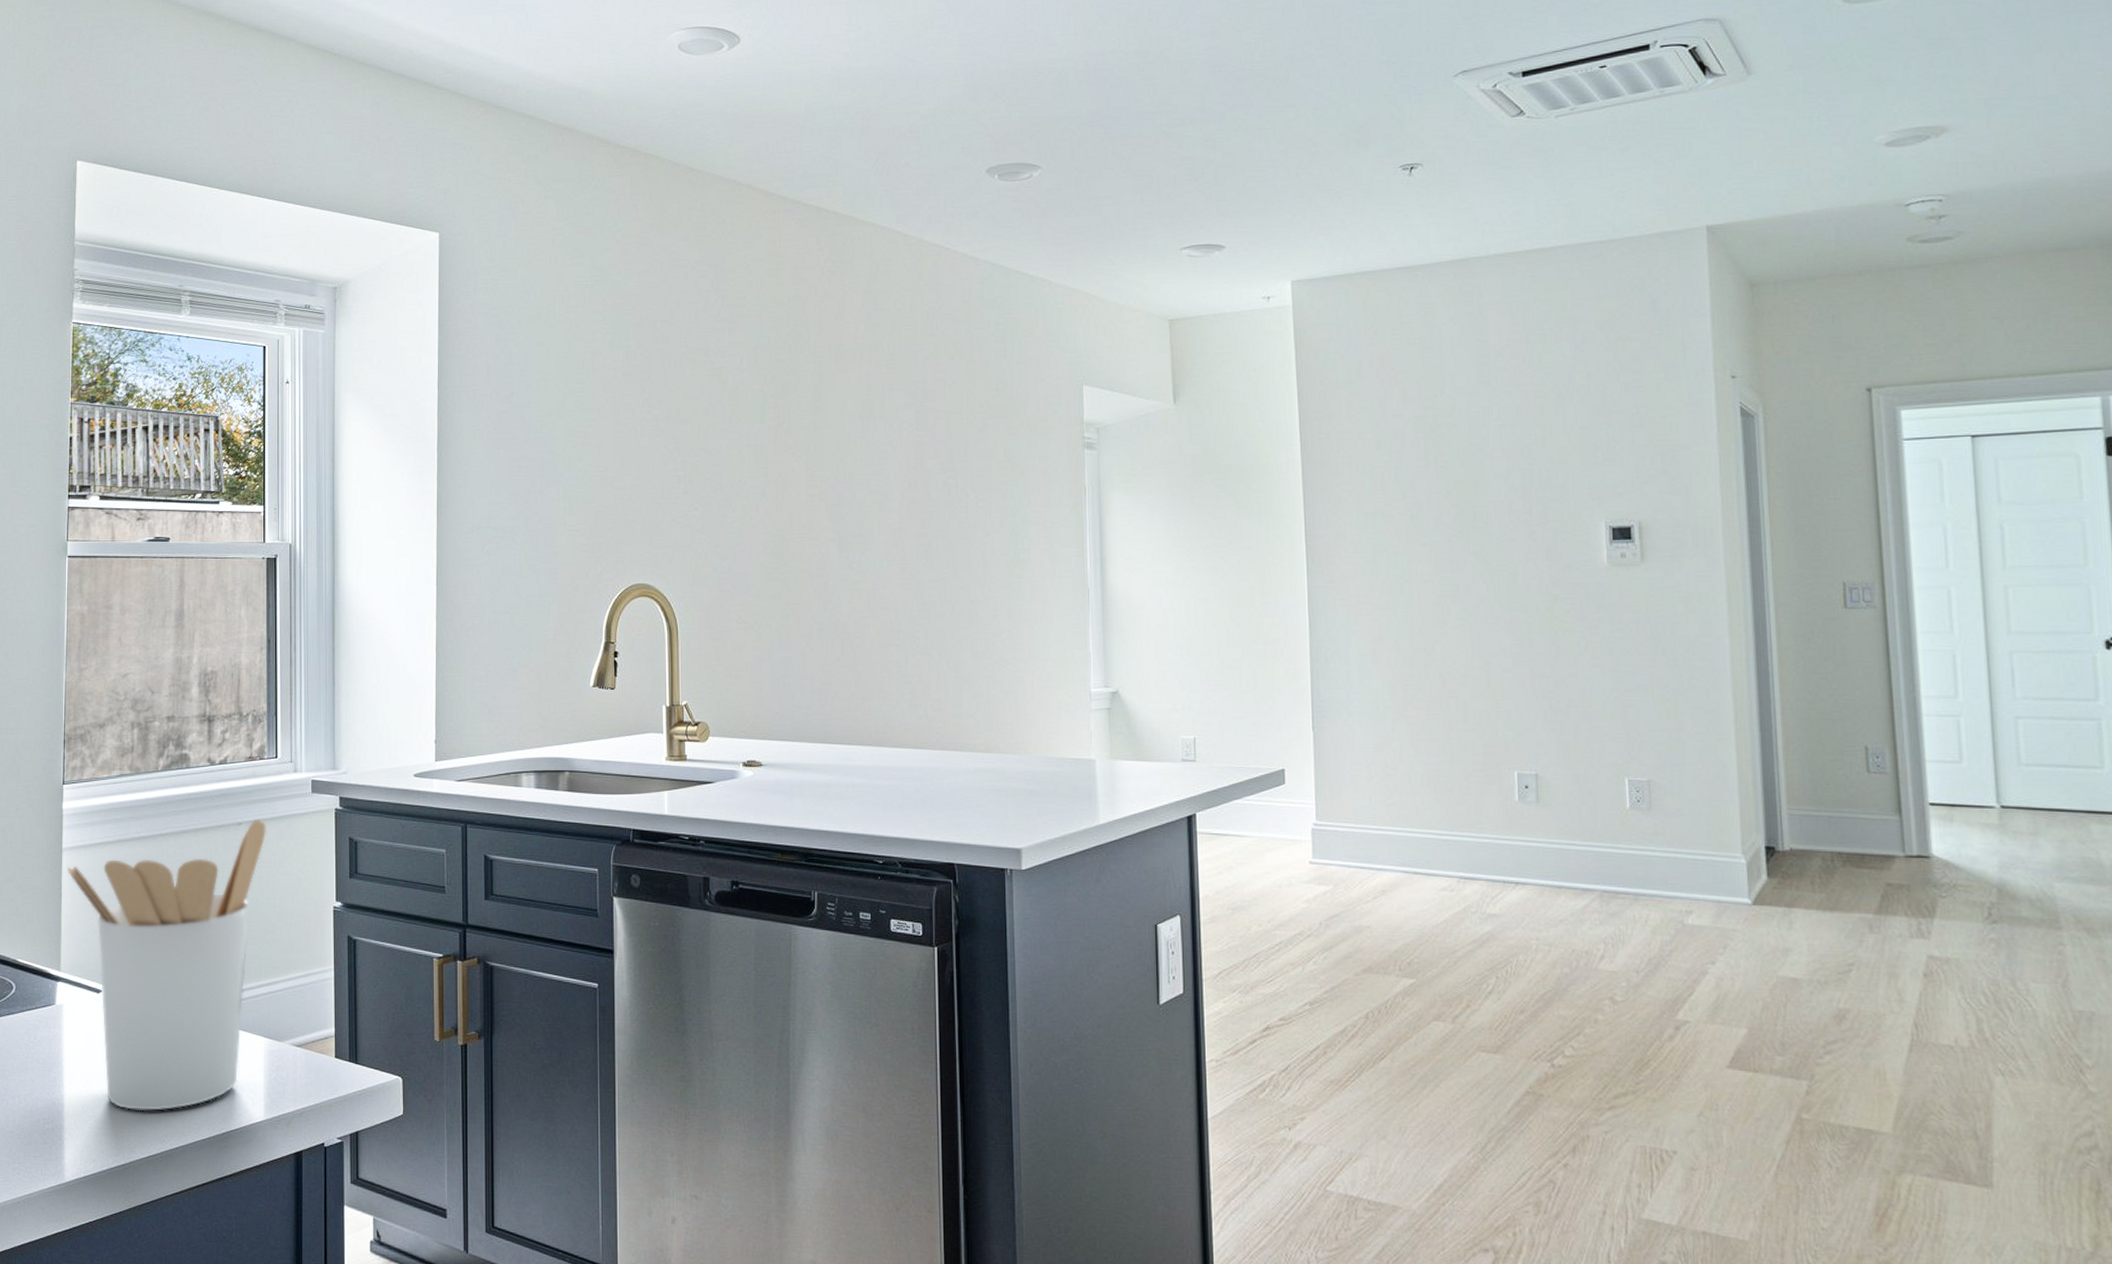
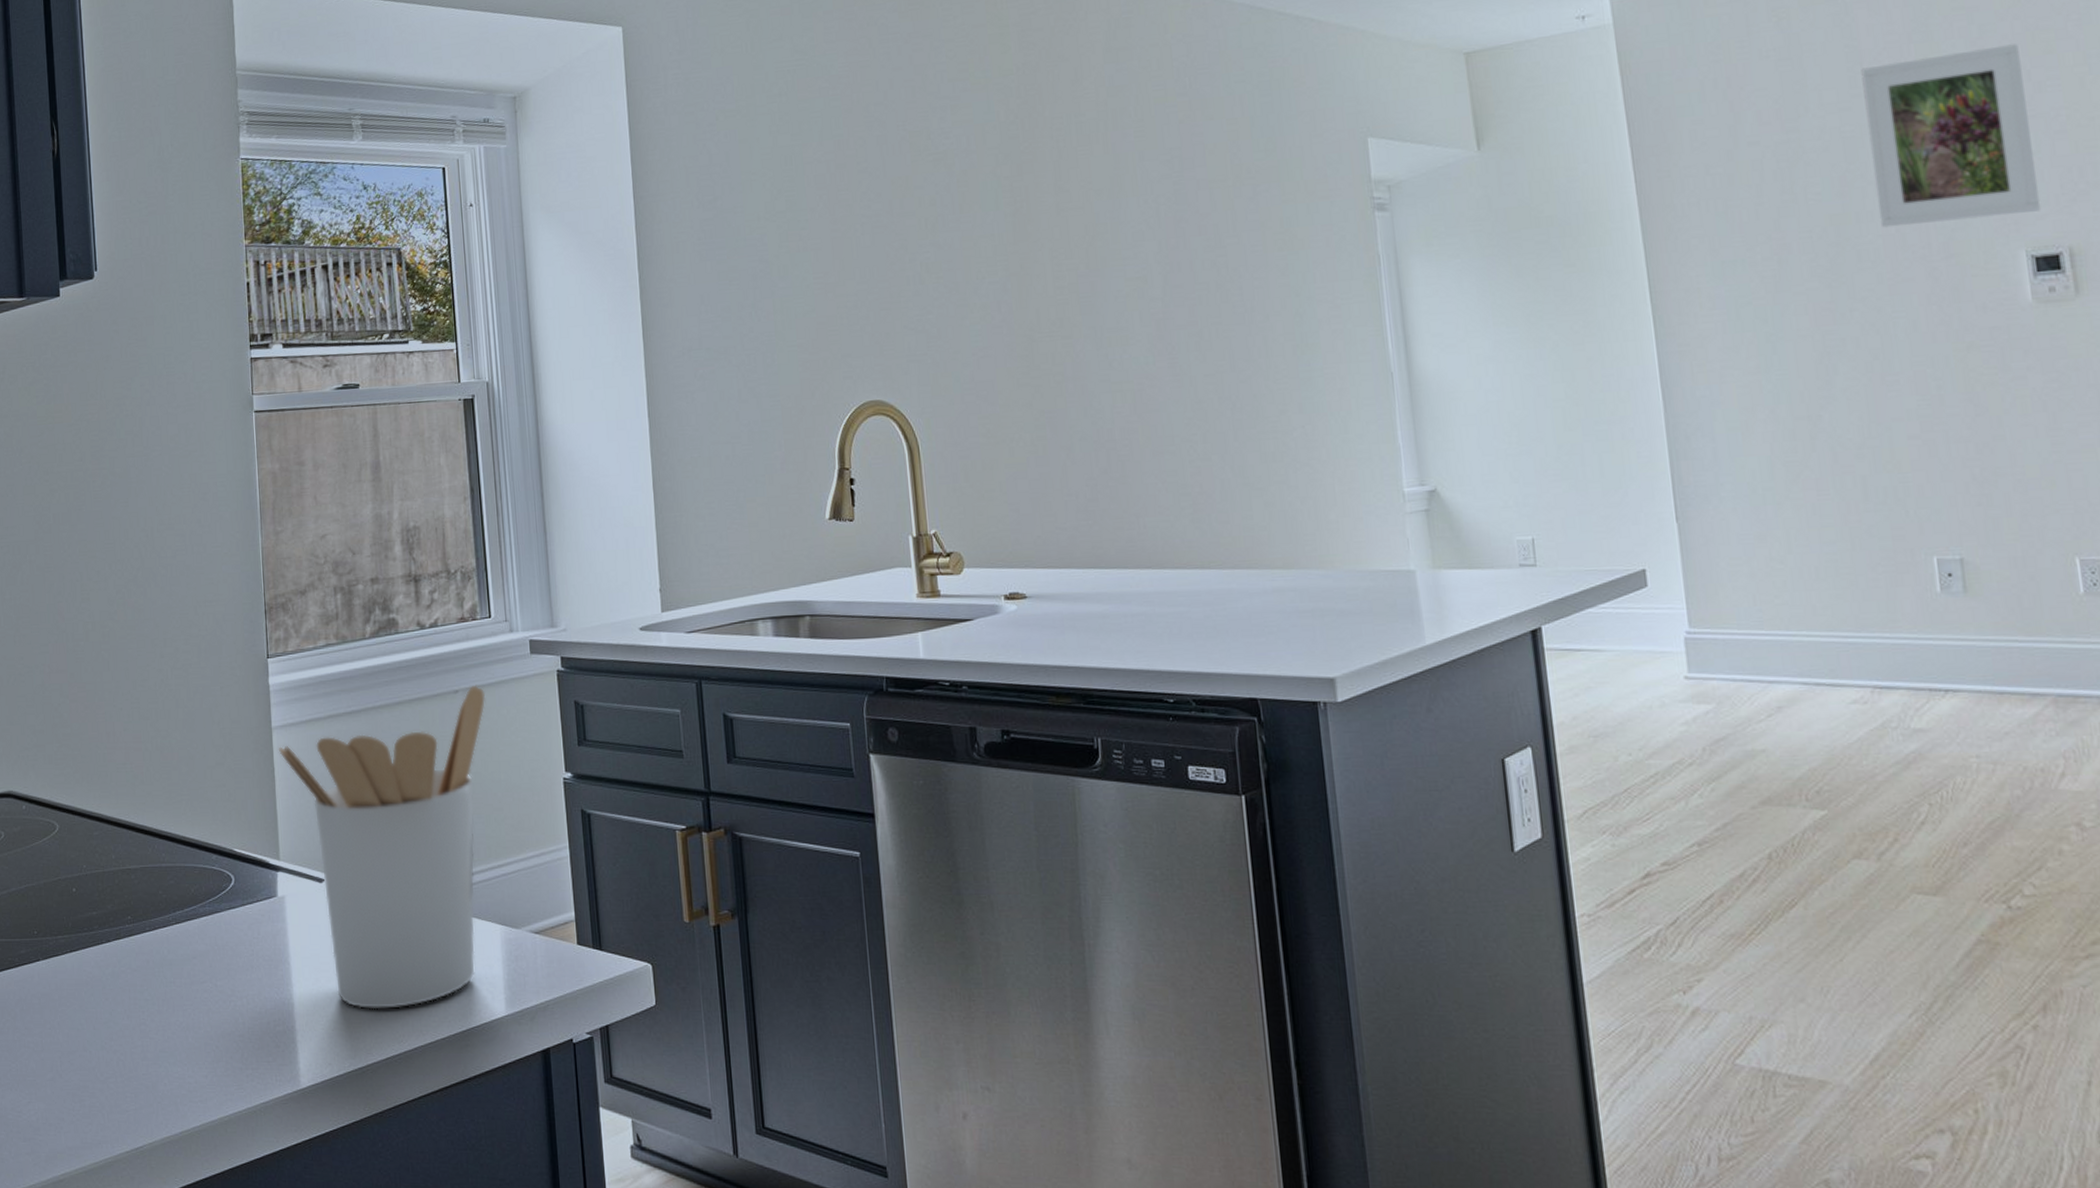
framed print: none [1487,350,1620,495] -> present [1861,44,2042,228]

